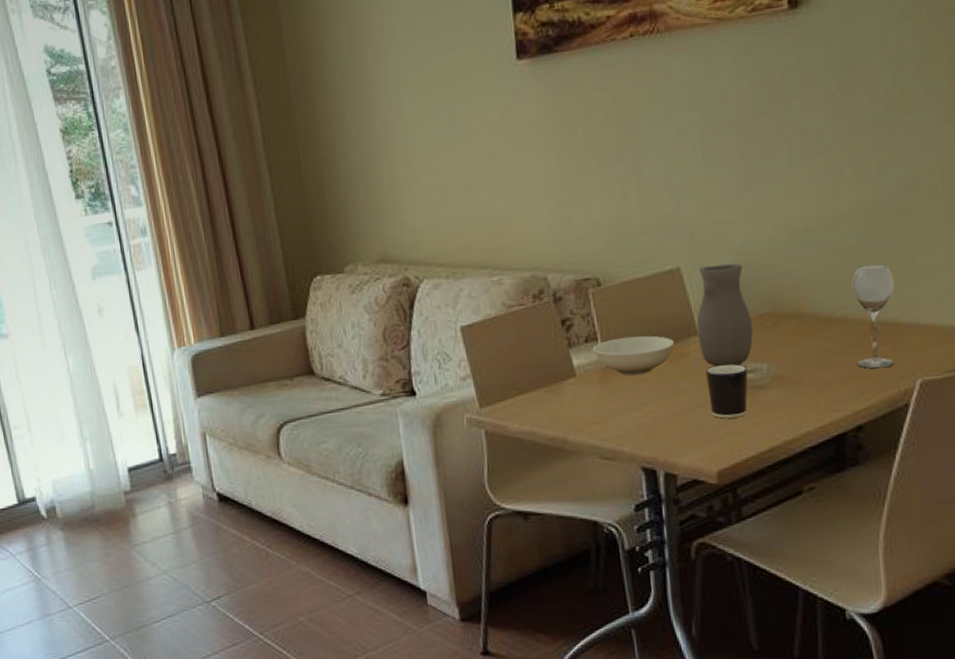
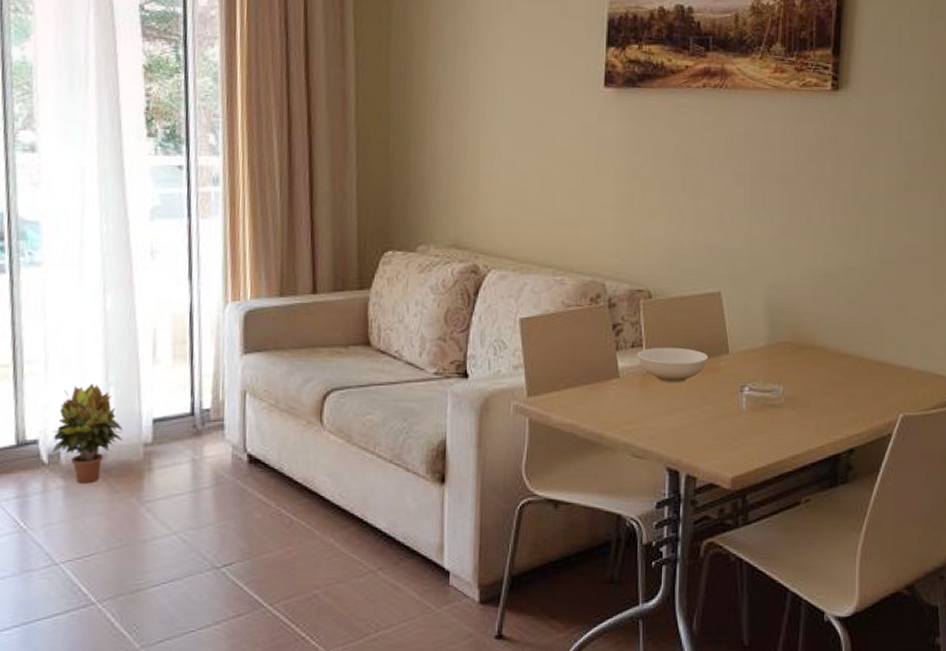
potted plant: none [46,441,106,534] -> present [52,384,124,484]
vase: present [697,263,753,367] -> none [728,294,774,386]
mug: present [705,364,748,419] -> none [731,382,767,431]
wineglass: present [852,264,895,369] -> none [854,312,890,401]

